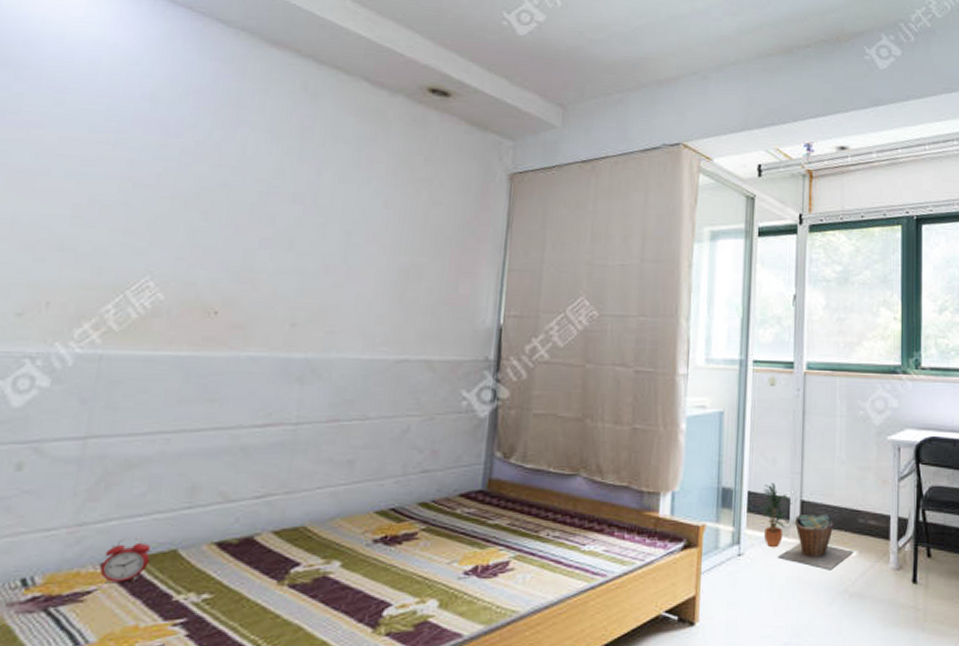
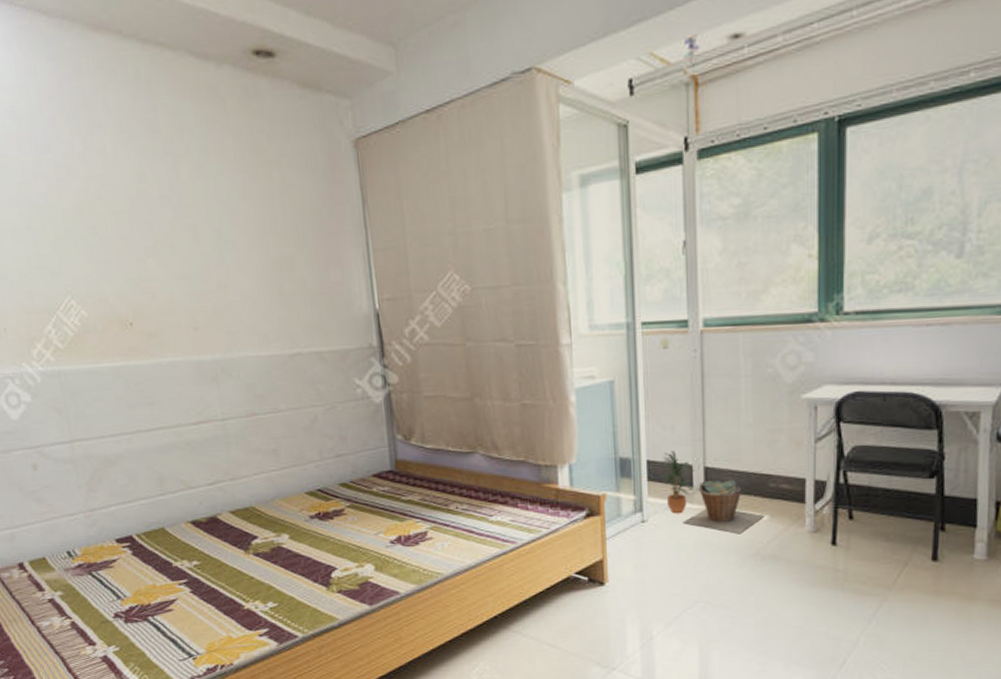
alarm clock: present [99,537,150,584] -> none [115,518,148,554]

